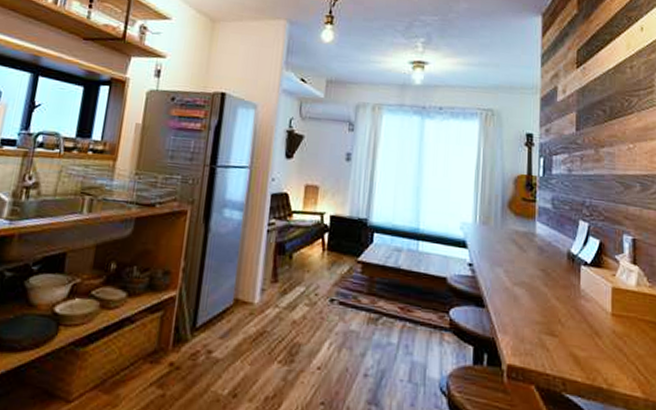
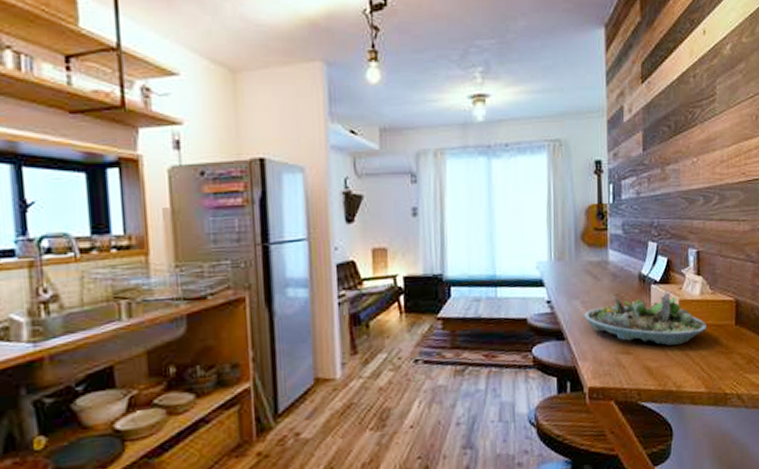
succulent planter: none [507,267,645,338] -> present [584,290,708,346]

